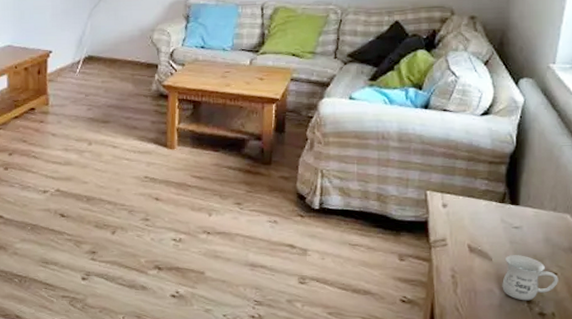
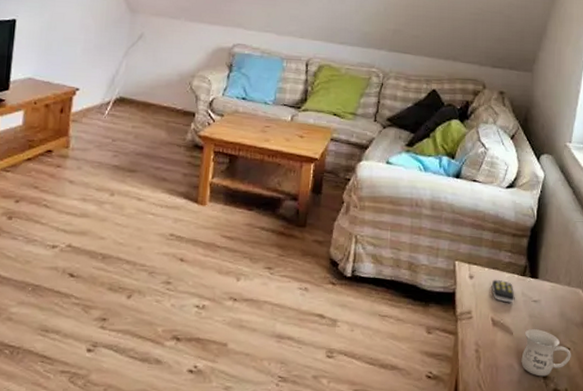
remote control: none [468,207,493,230] -> present [492,279,515,303]

